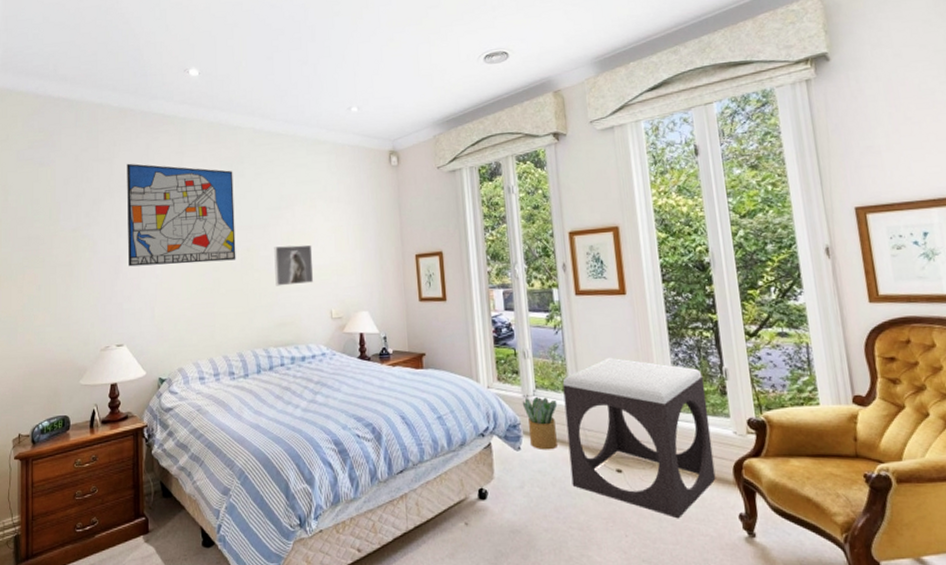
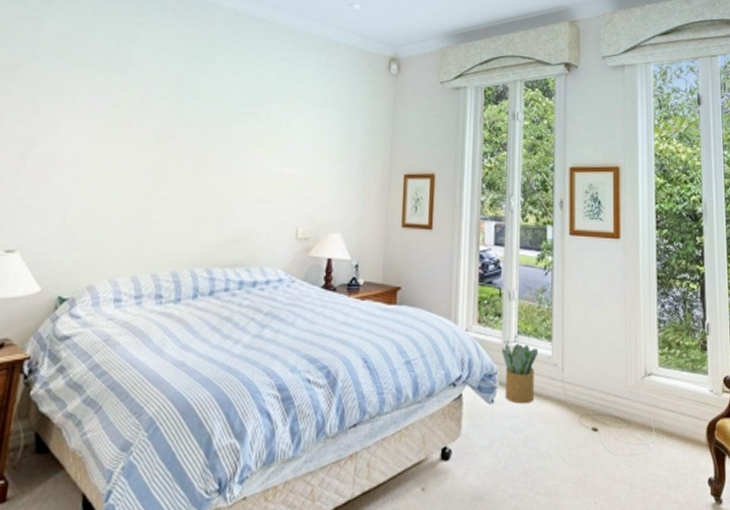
wall art: present [127,163,236,267] -> none [41,27,201,159]
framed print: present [274,244,314,286] -> none [233,149,285,196]
footstool: present [562,357,716,519] -> none [545,304,690,484]

